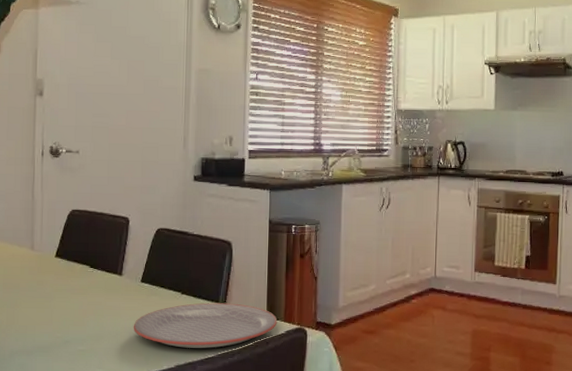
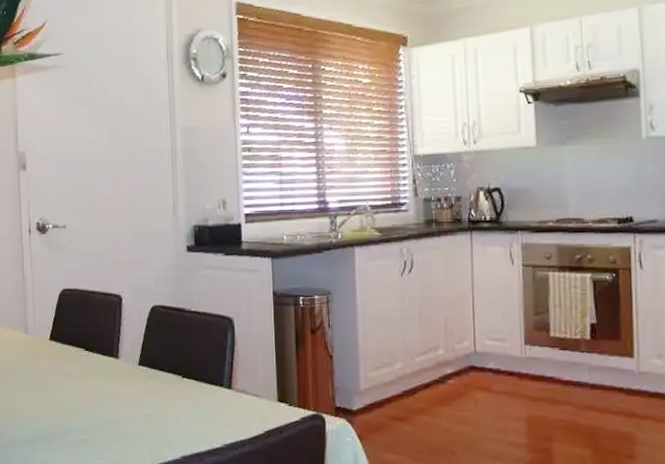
plate: present [133,303,277,348] -> none [133,387,290,438]

